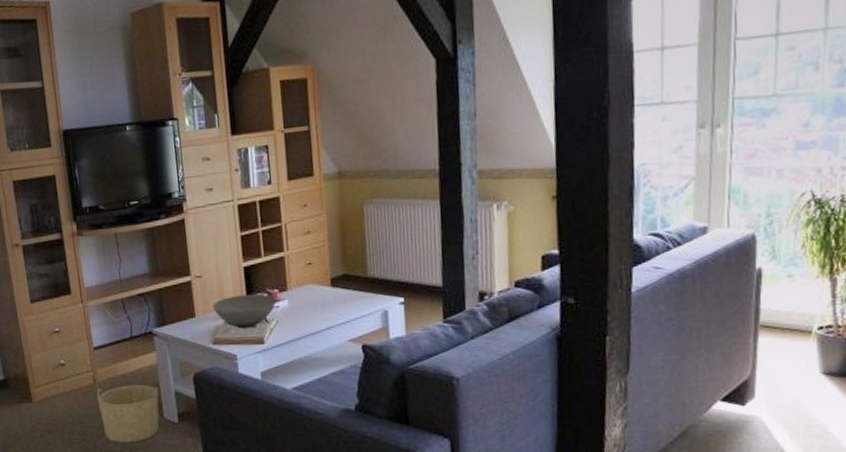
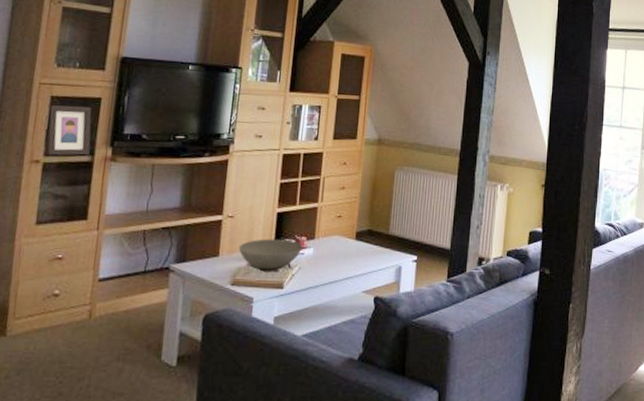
picture frame: none [12,185,58,240] -> present [44,105,92,157]
basket: present [96,384,159,443] -> none [87,322,162,387]

